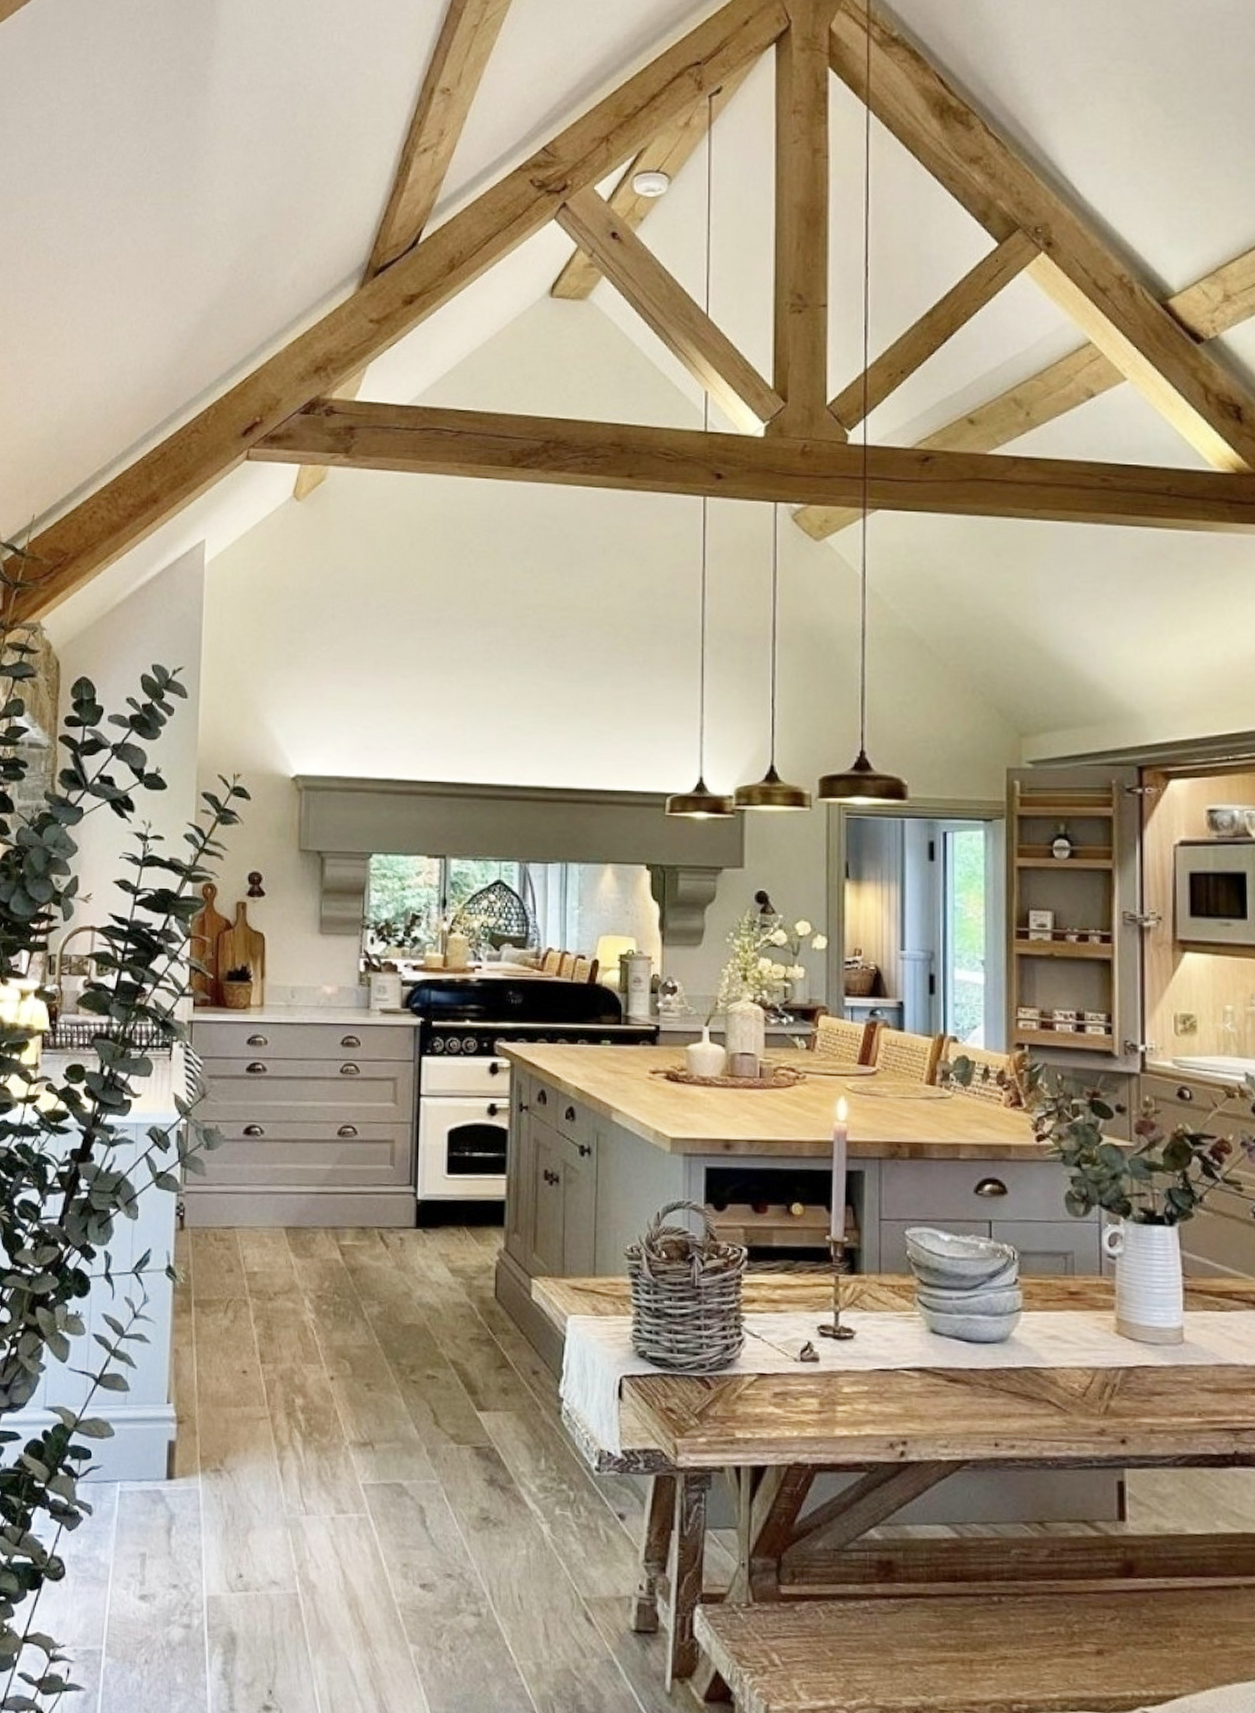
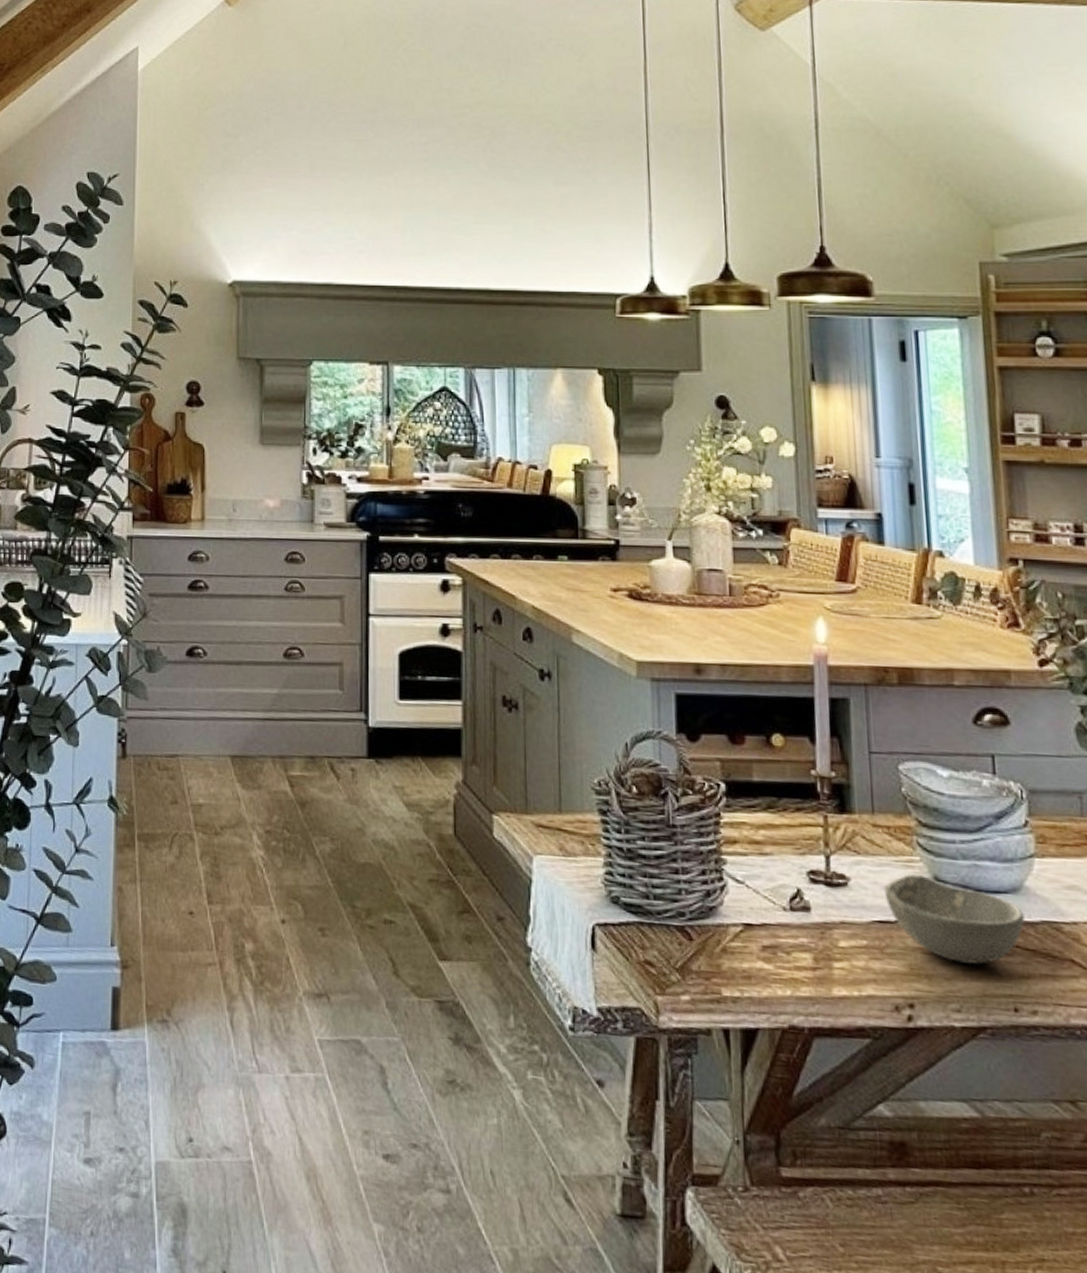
bowl: none [886,1328,1009,1407] -> present [884,874,1025,965]

